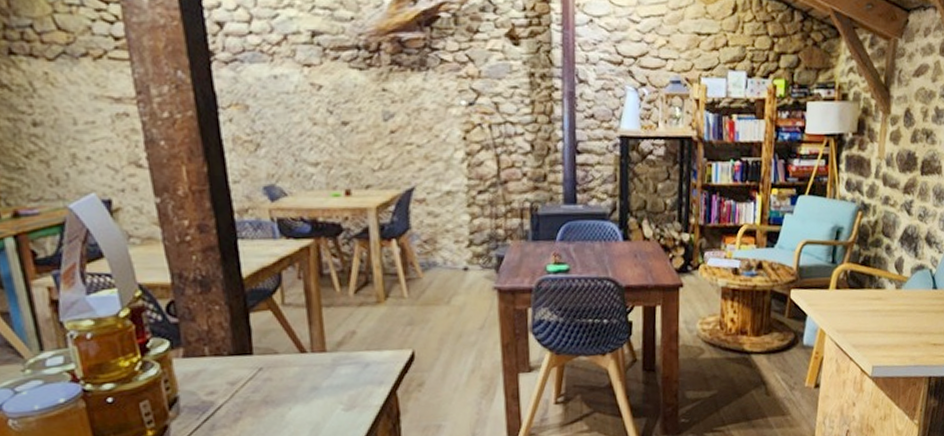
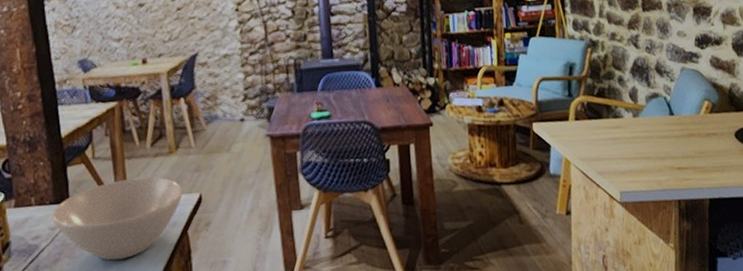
bowl: none [231,329,393,421] -> present [52,177,184,261]

